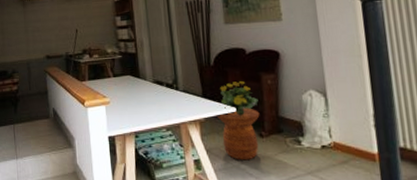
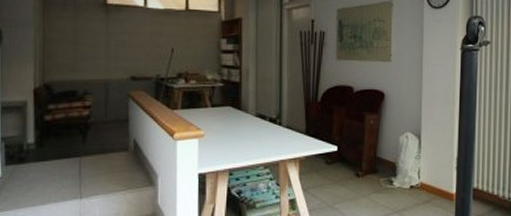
side table: present [216,107,260,160] -> none [317,146,359,200]
flowering plant: present [219,81,258,116] -> none [321,120,360,155]

